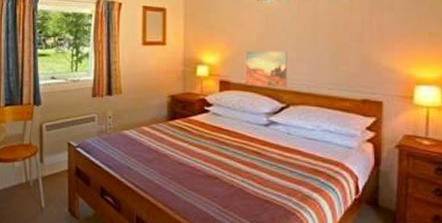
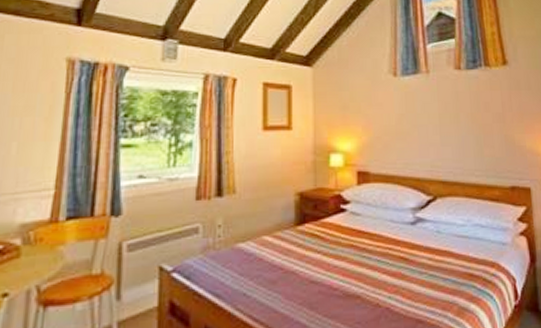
wall art: present [245,51,287,88] -> none [384,134,432,178]

